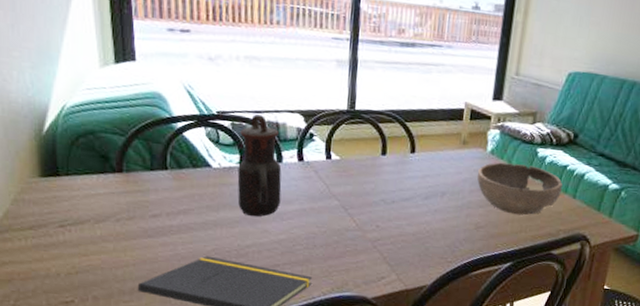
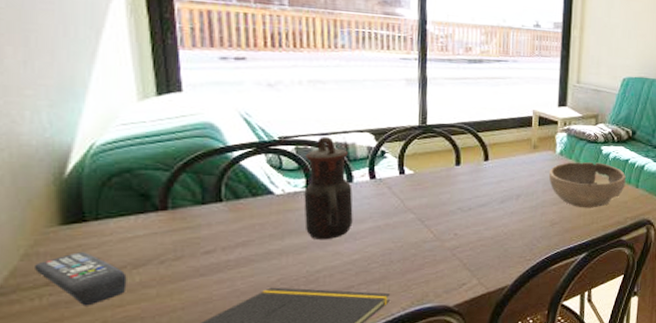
remote control: none [21,202,91,252] -> present [33,252,127,306]

